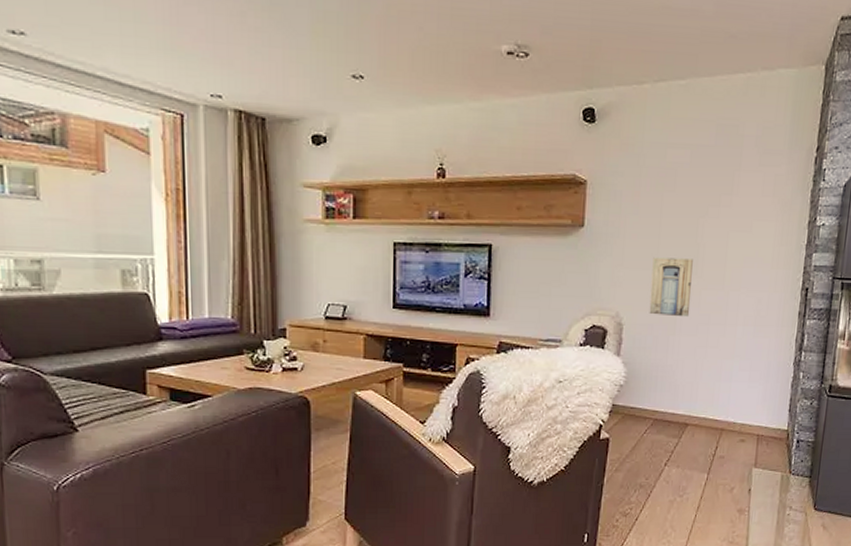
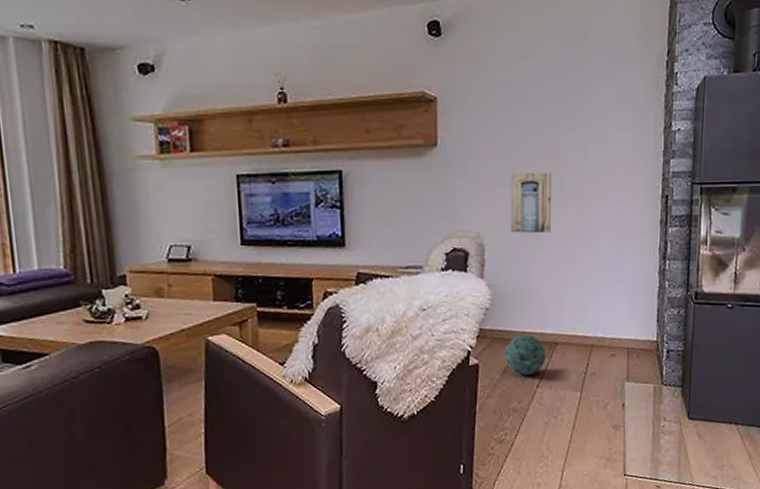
ball: none [635,413,676,453] -> present [505,334,546,376]

